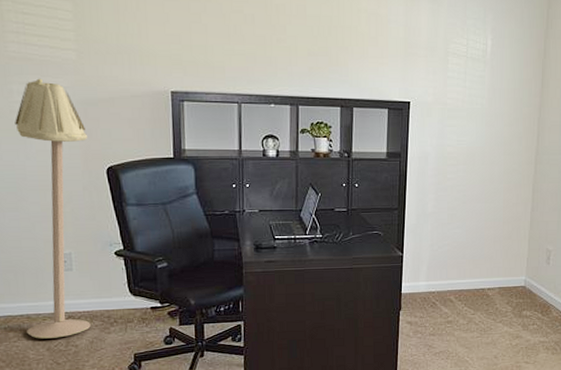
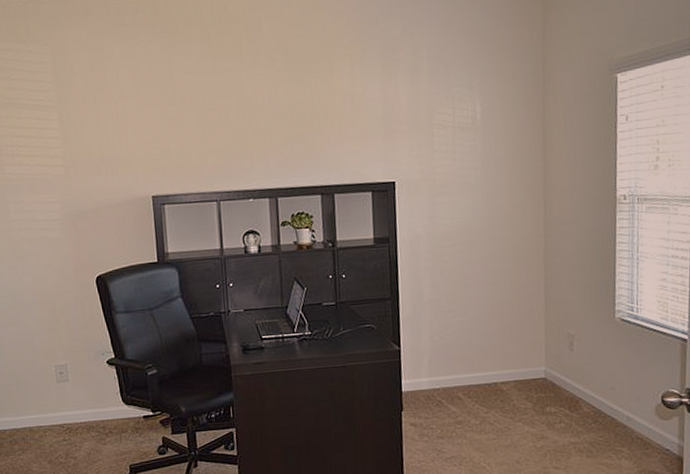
floor lamp: present [15,78,91,339] -> none [13,196,88,452]

